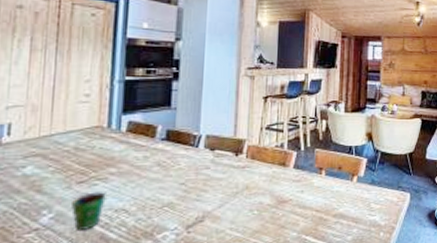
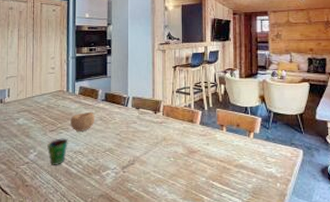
bowl: none [111,154,150,182] -> present [70,111,95,131]

